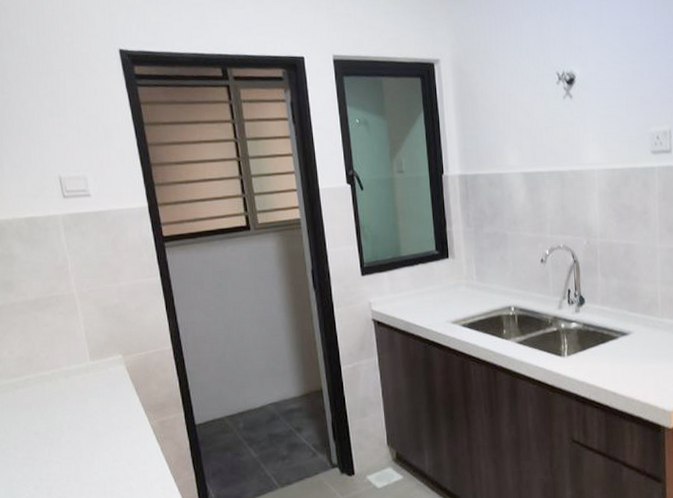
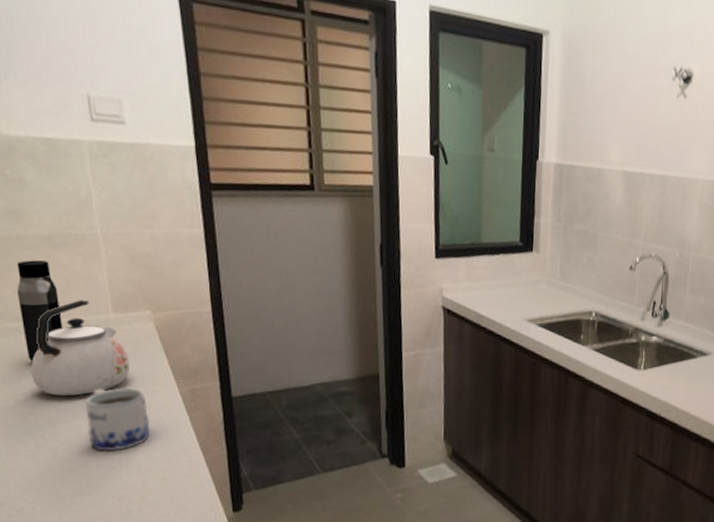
water bottle: none [11,322,51,412] -> present [17,260,63,362]
kettle: none [26,352,108,440] -> present [30,300,131,396]
mug: none [72,426,128,487] -> present [85,387,150,452]

